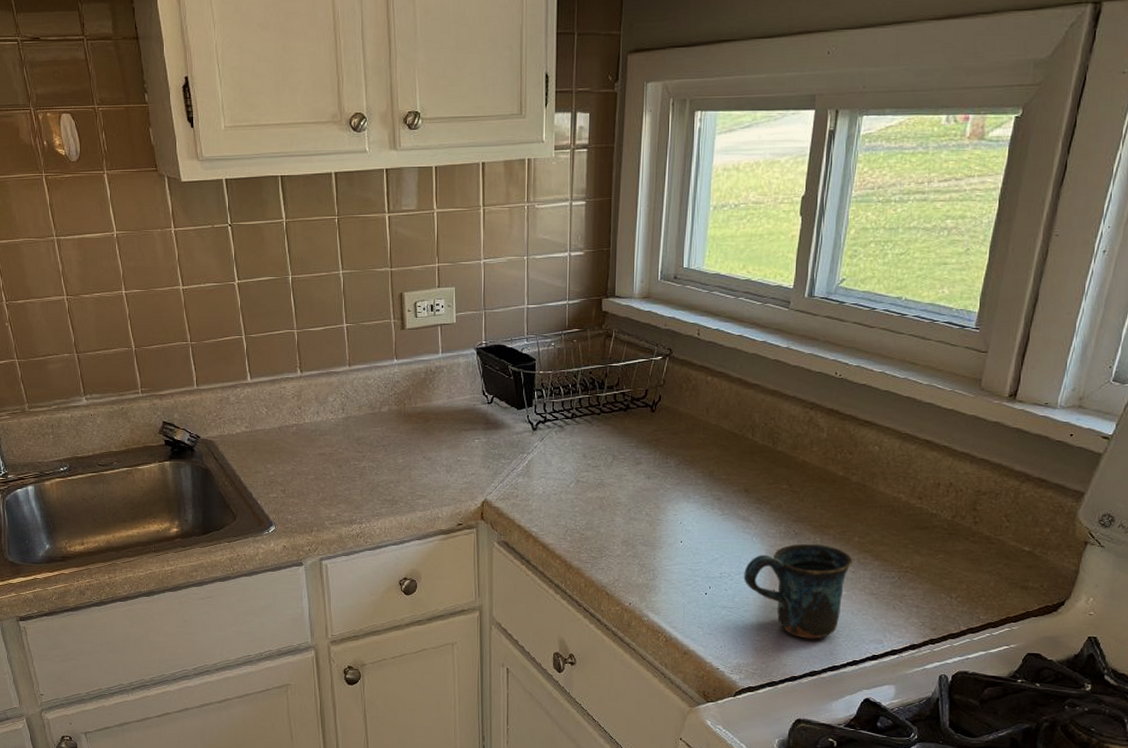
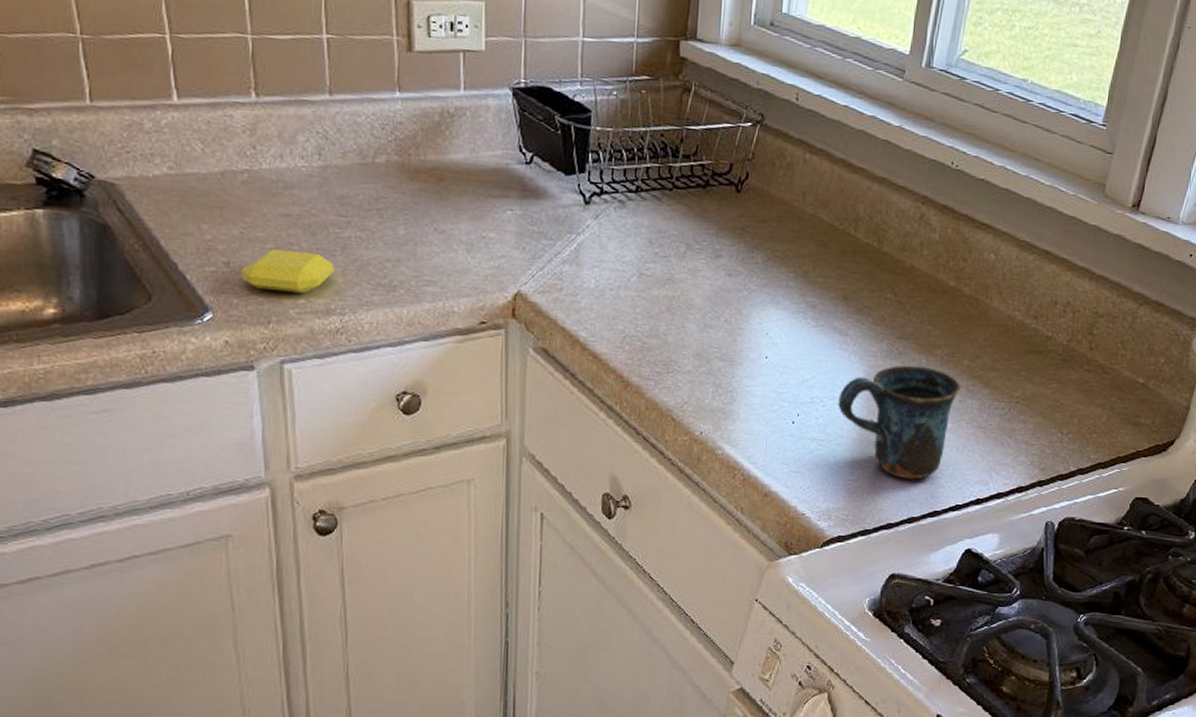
soap bar: none [293,479,355,509] -> present [241,249,335,293]

